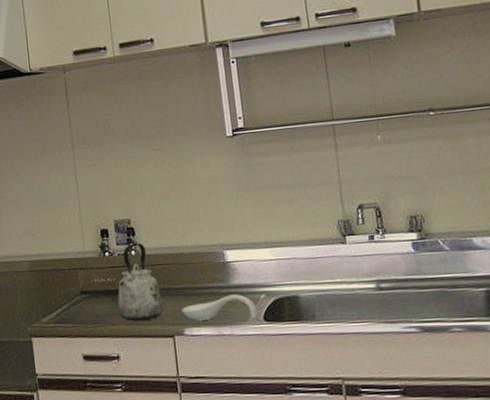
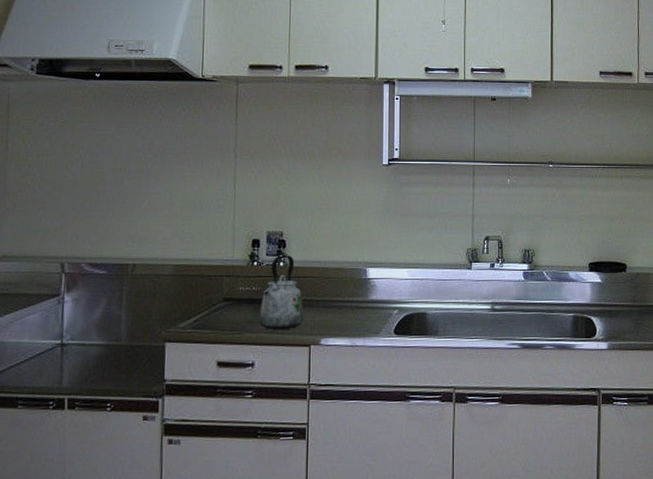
spoon rest: present [182,294,259,321] -> none [321,309,390,332]

